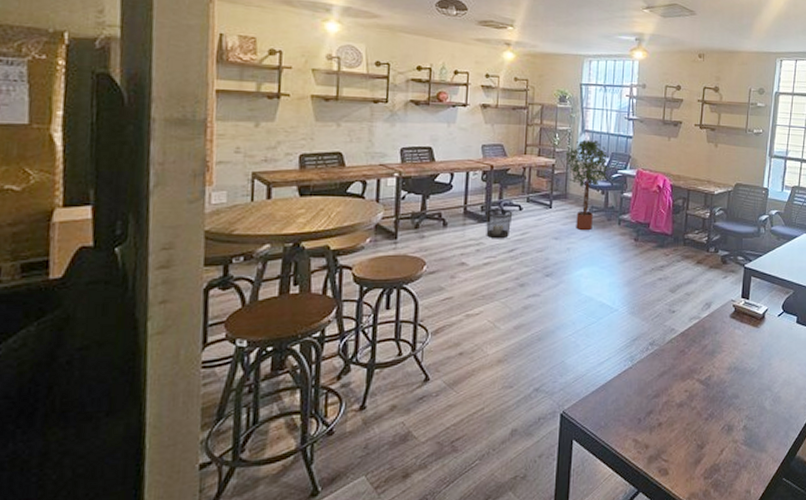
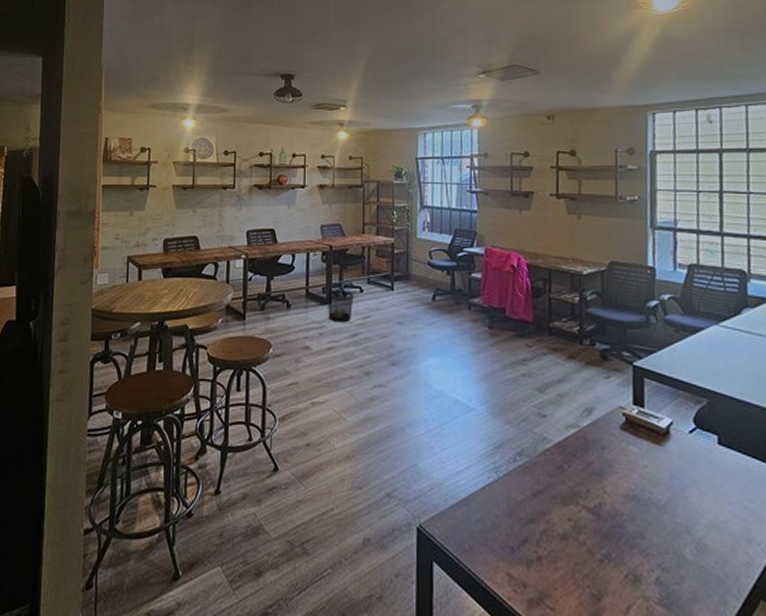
potted tree: present [565,139,611,231] -> none [405,215,455,316]

